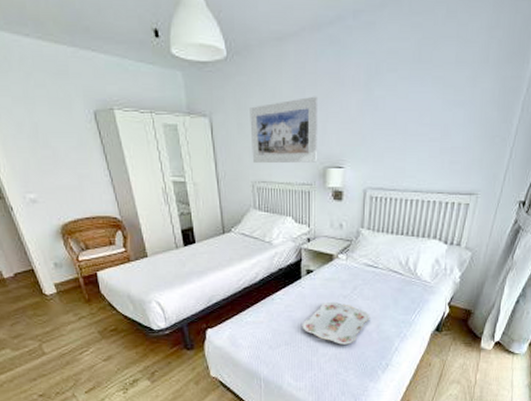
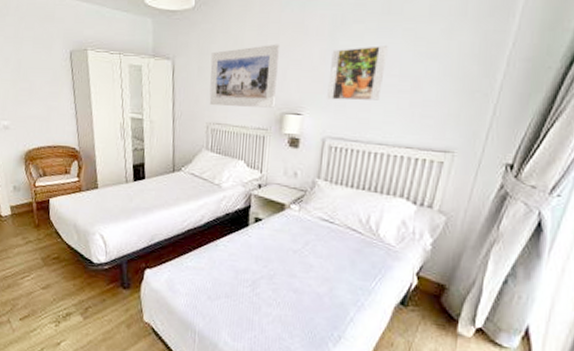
serving tray: present [302,301,370,345] -> none [245,254,323,307]
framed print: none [366,95,420,151] -> present [327,46,388,101]

